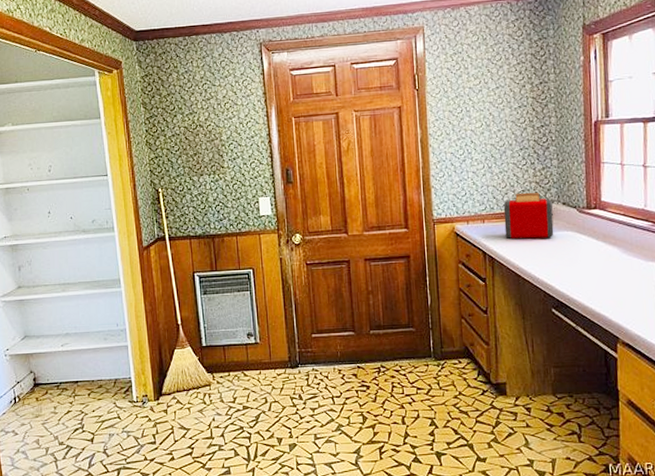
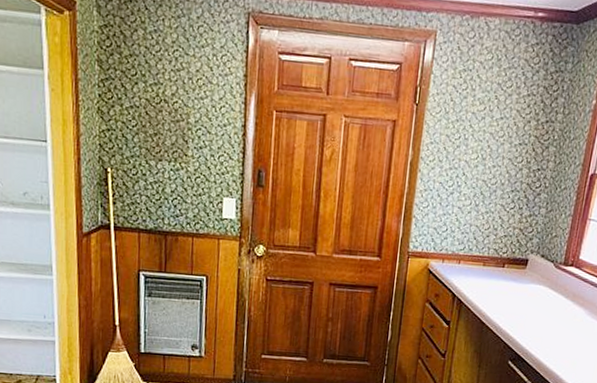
toaster: present [503,192,554,239] -> none [478,237,532,289]

